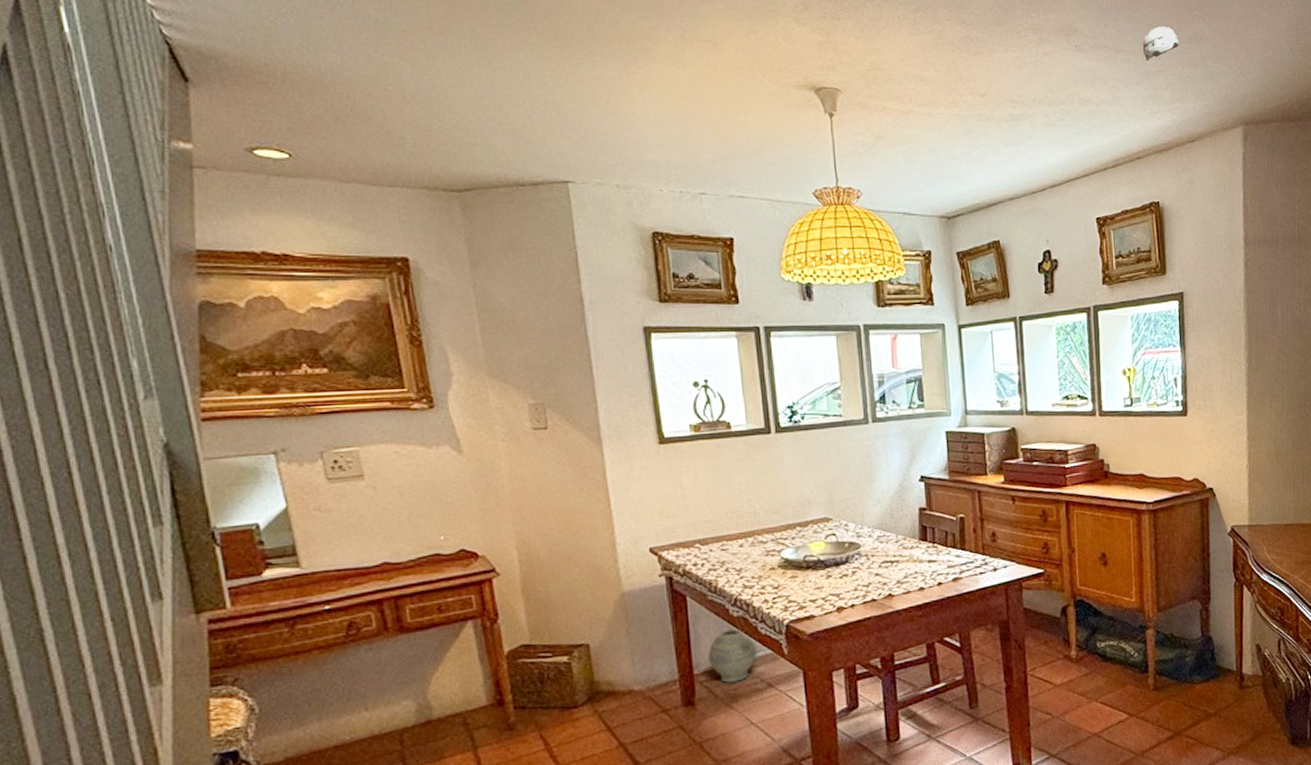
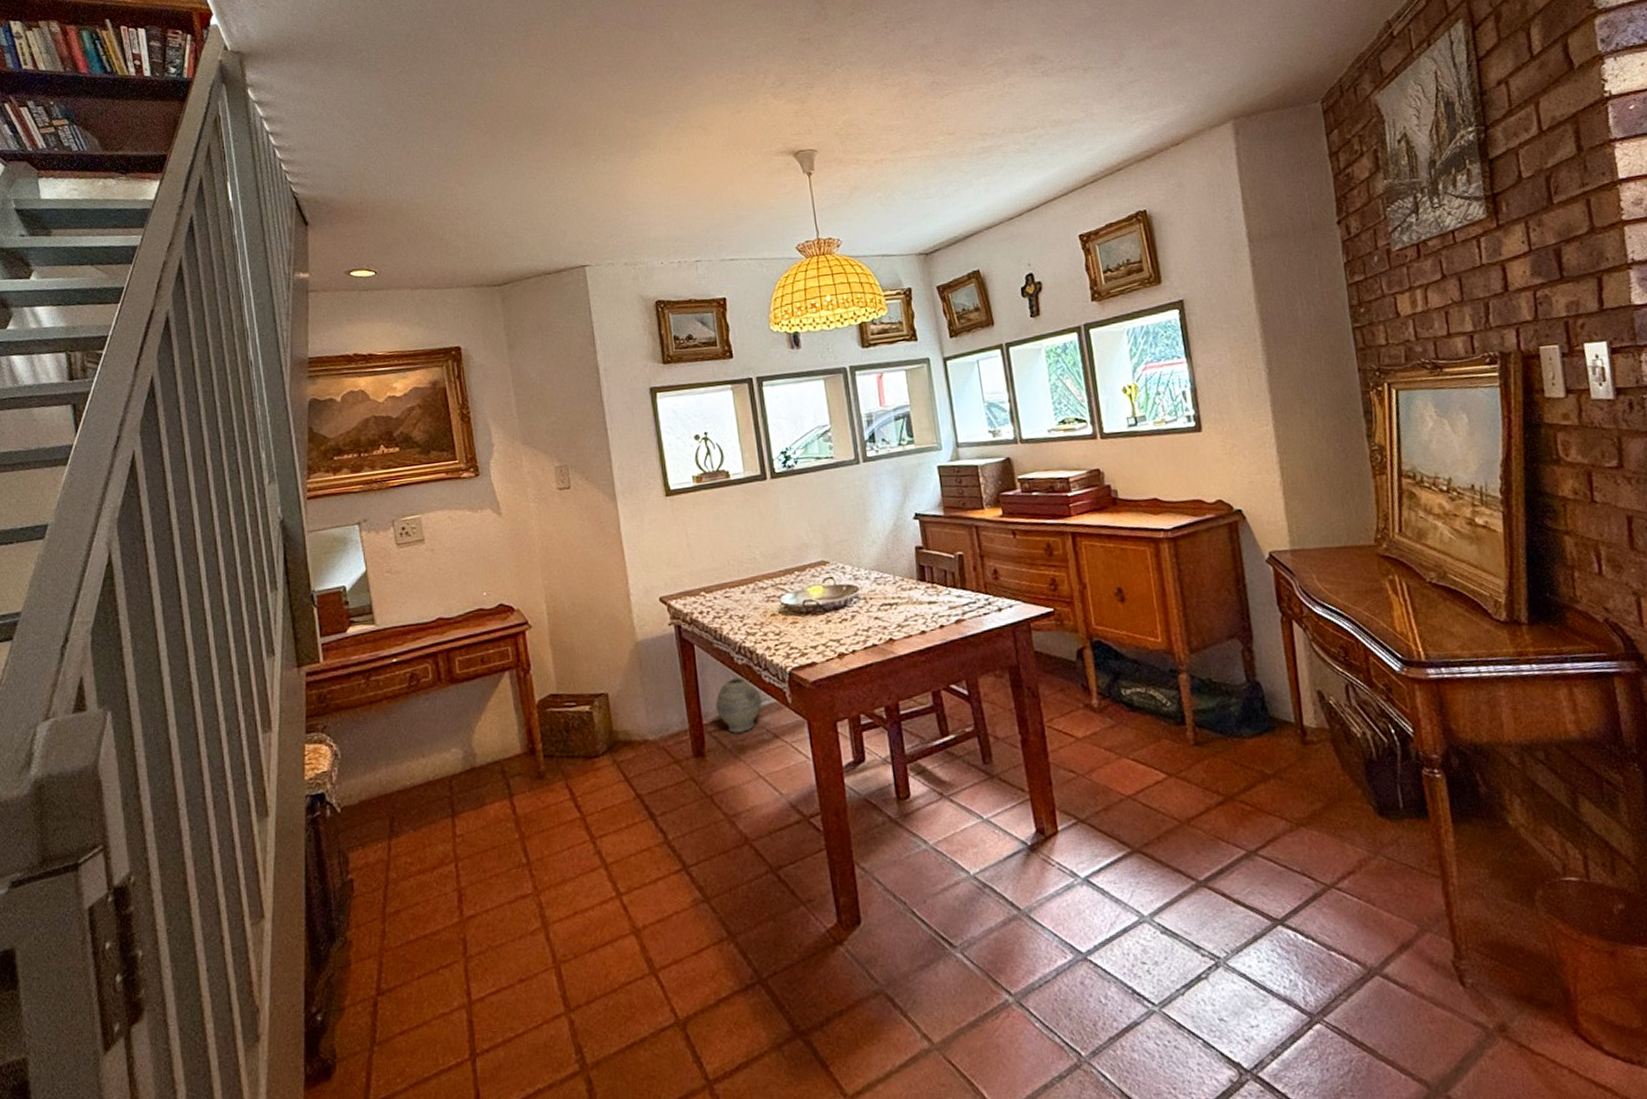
smoke detector: present [1142,26,1179,62] -> none [1112,37,1152,74]

